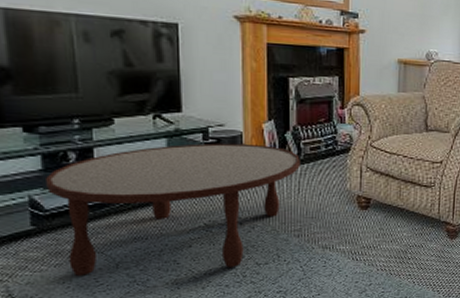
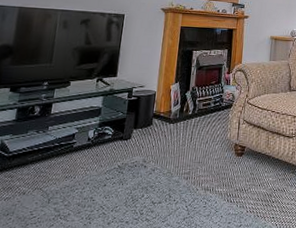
coffee table: present [46,143,300,276] -> none [15,100,195,209]

